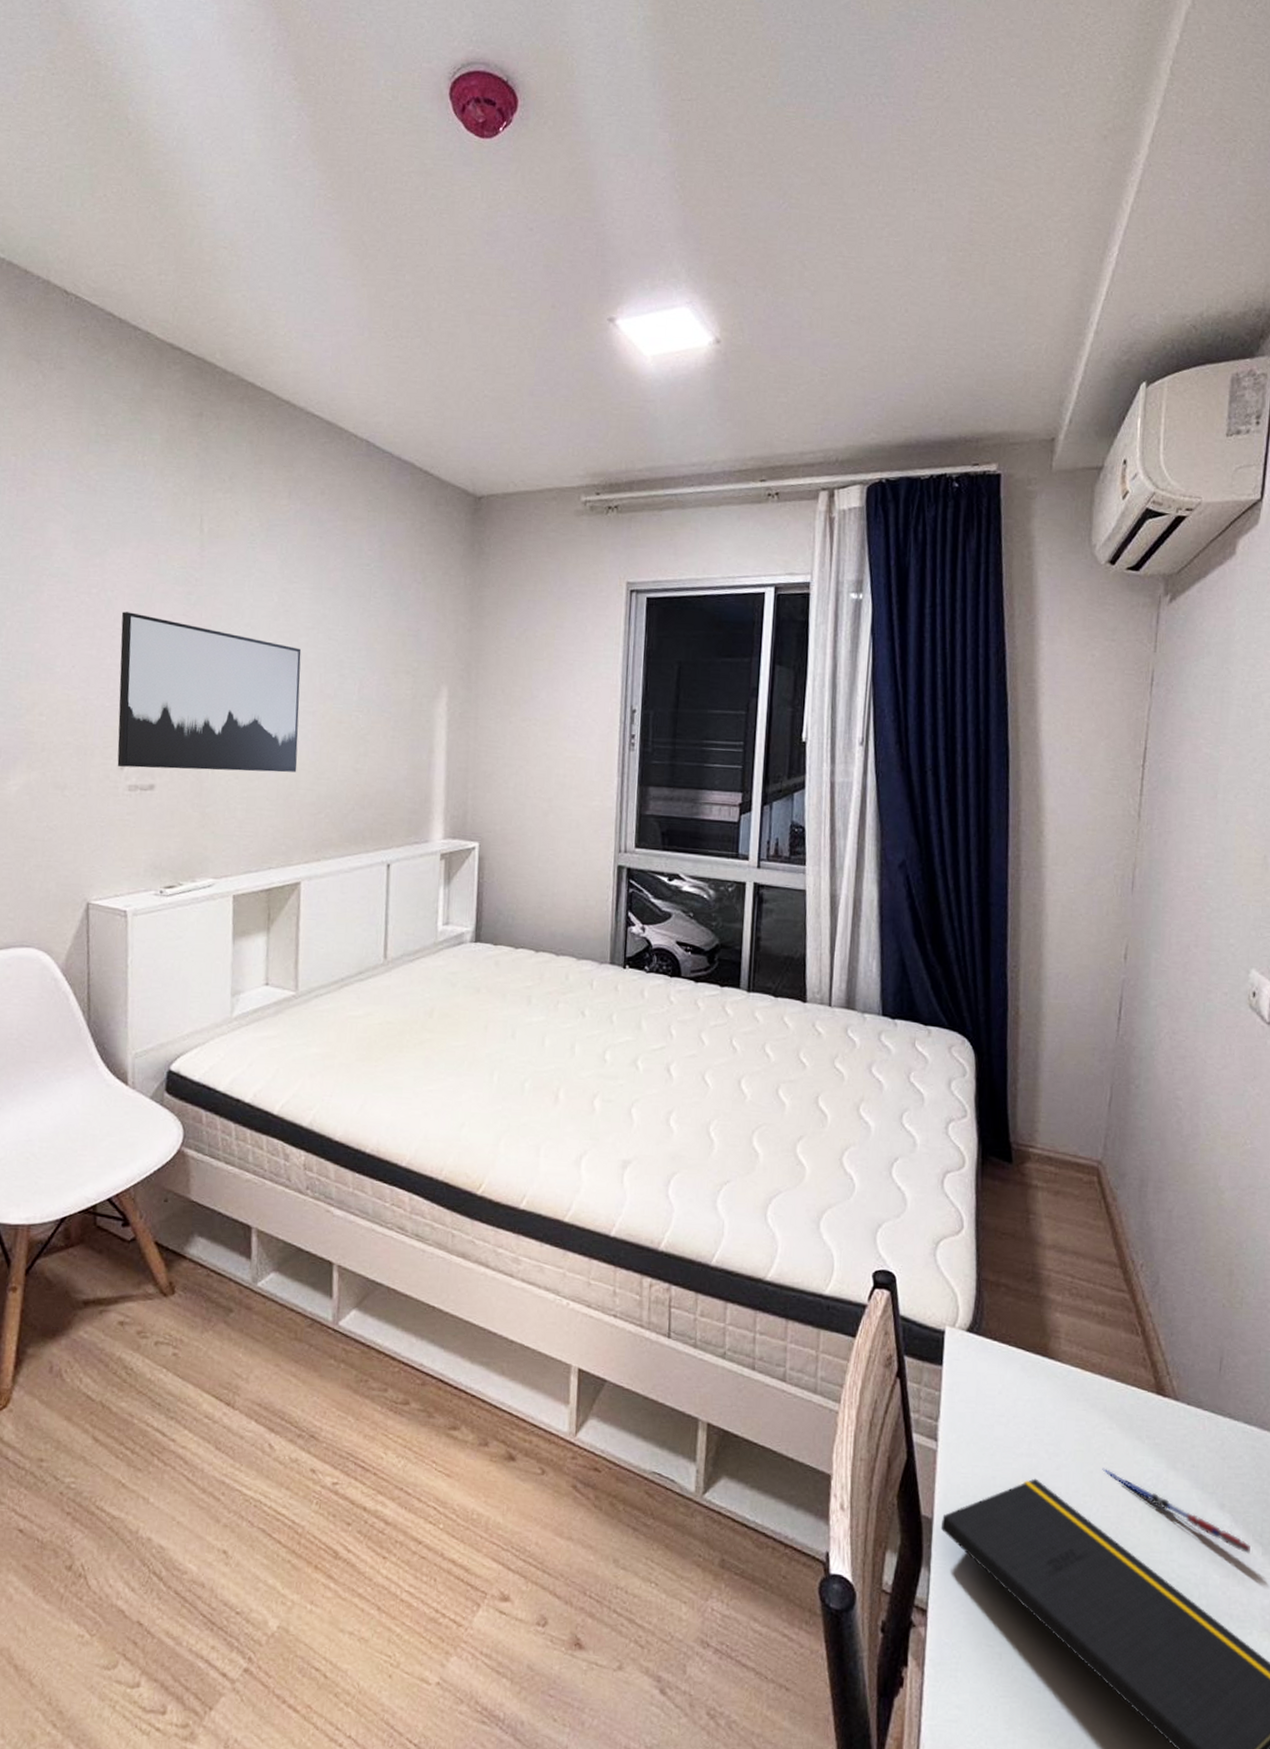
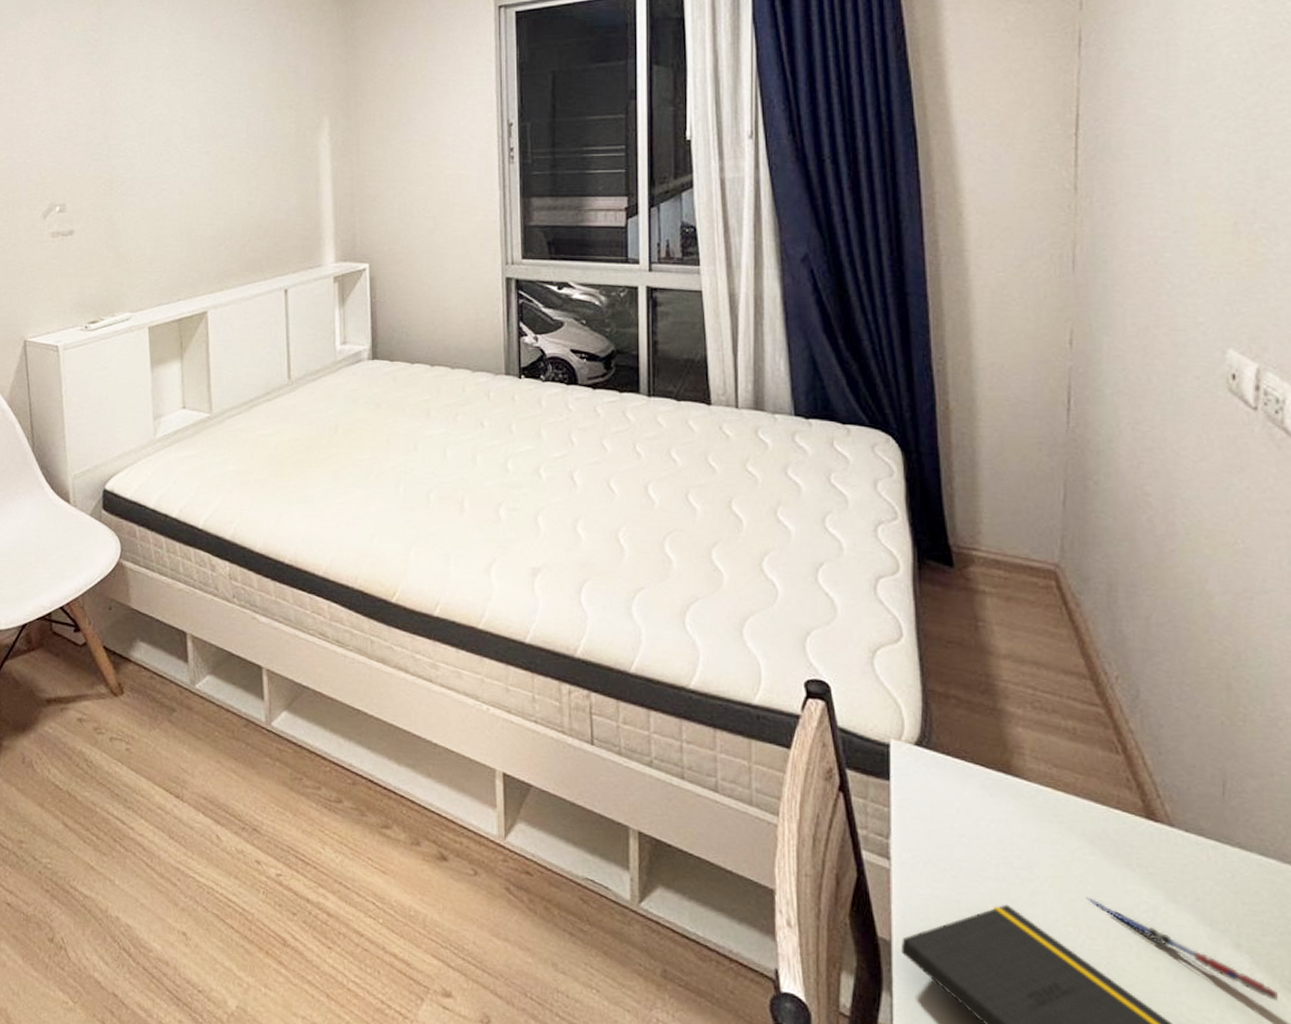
wall art: present [117,612,302,773] -> none [35,76,197,216]

